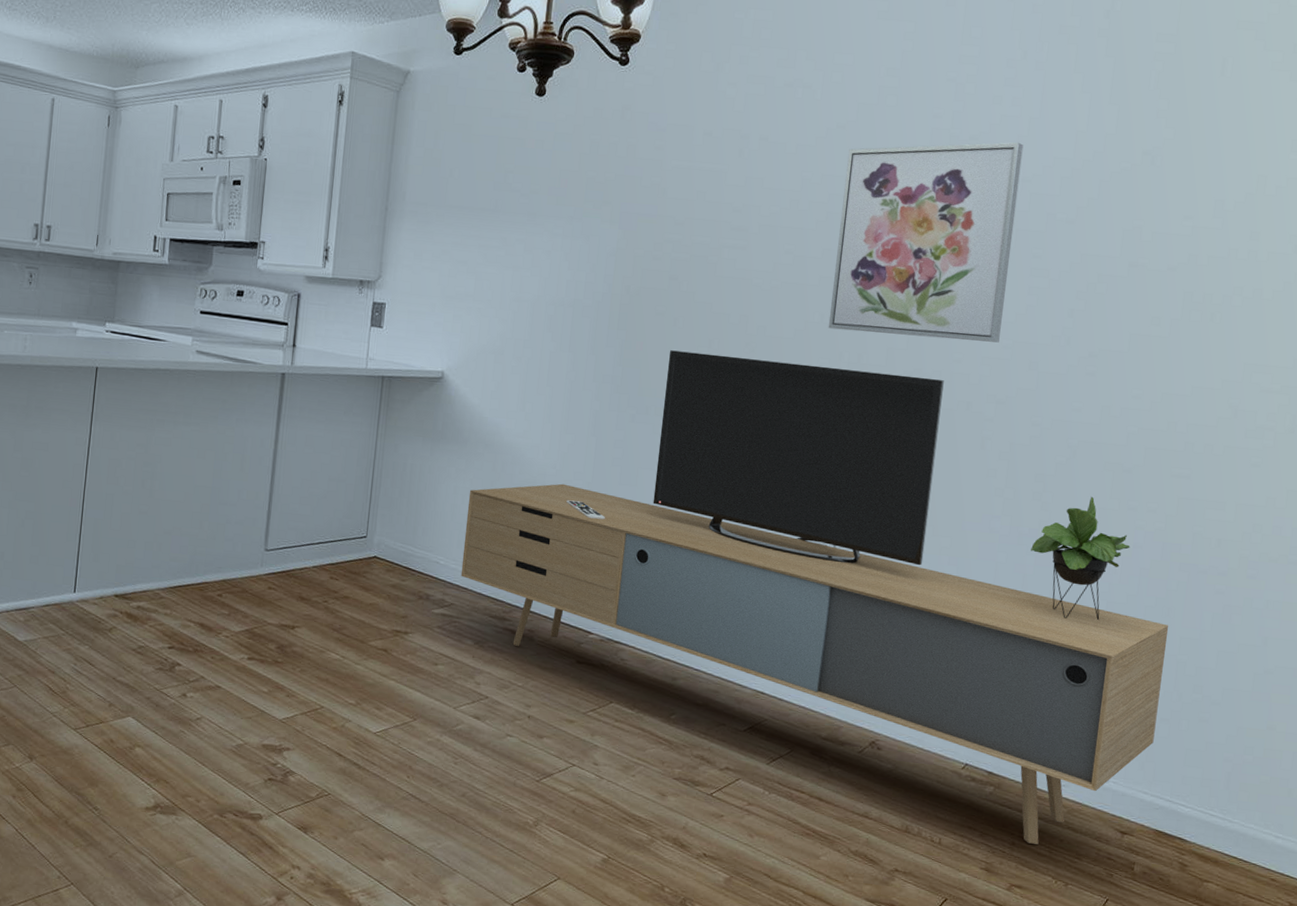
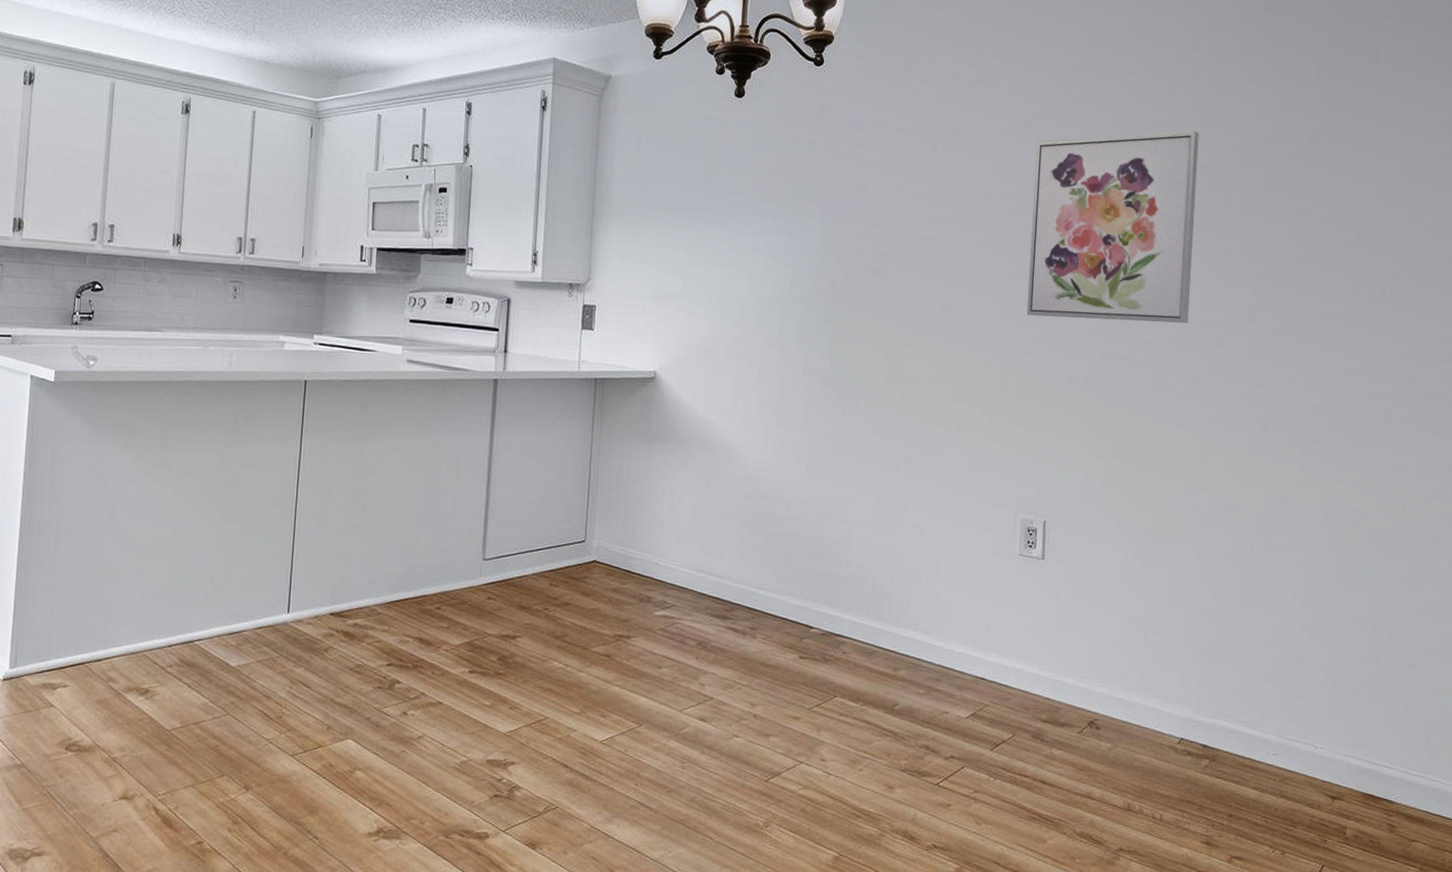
media console: present [460,350,1169,844] -> none [681,342,1363,815]

